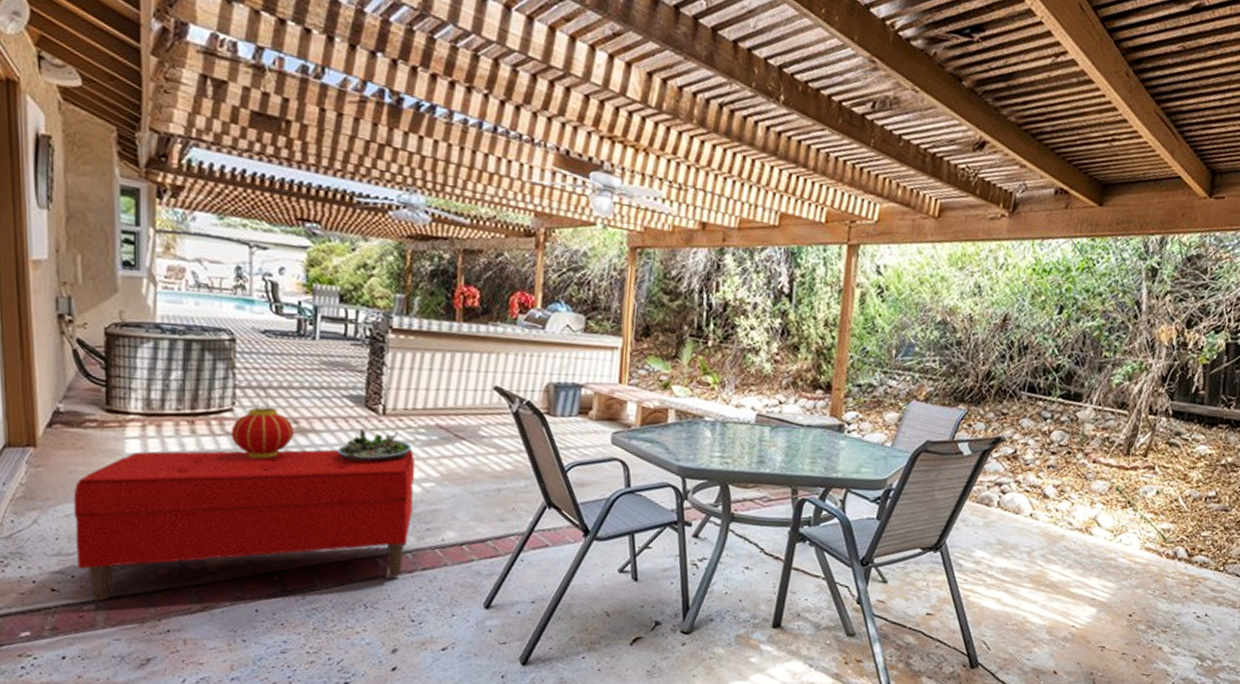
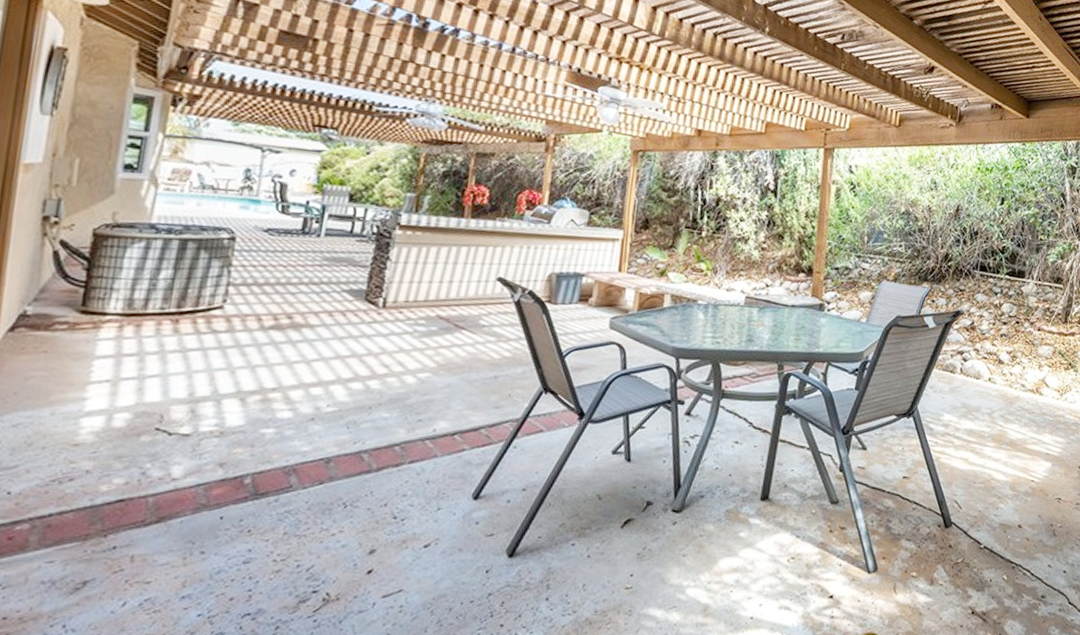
bench: present [73,449,416,602] -> none [17,340,412,519]
lantern: present [231,386,294,459] -> none [217,283,287,356]
succulent planter: present [337,429,412,462] -> none [331,323,410,355]

